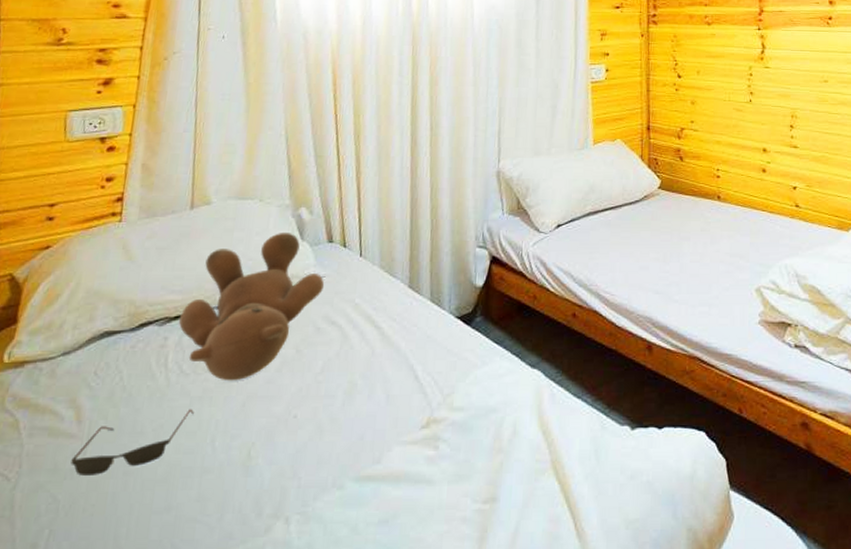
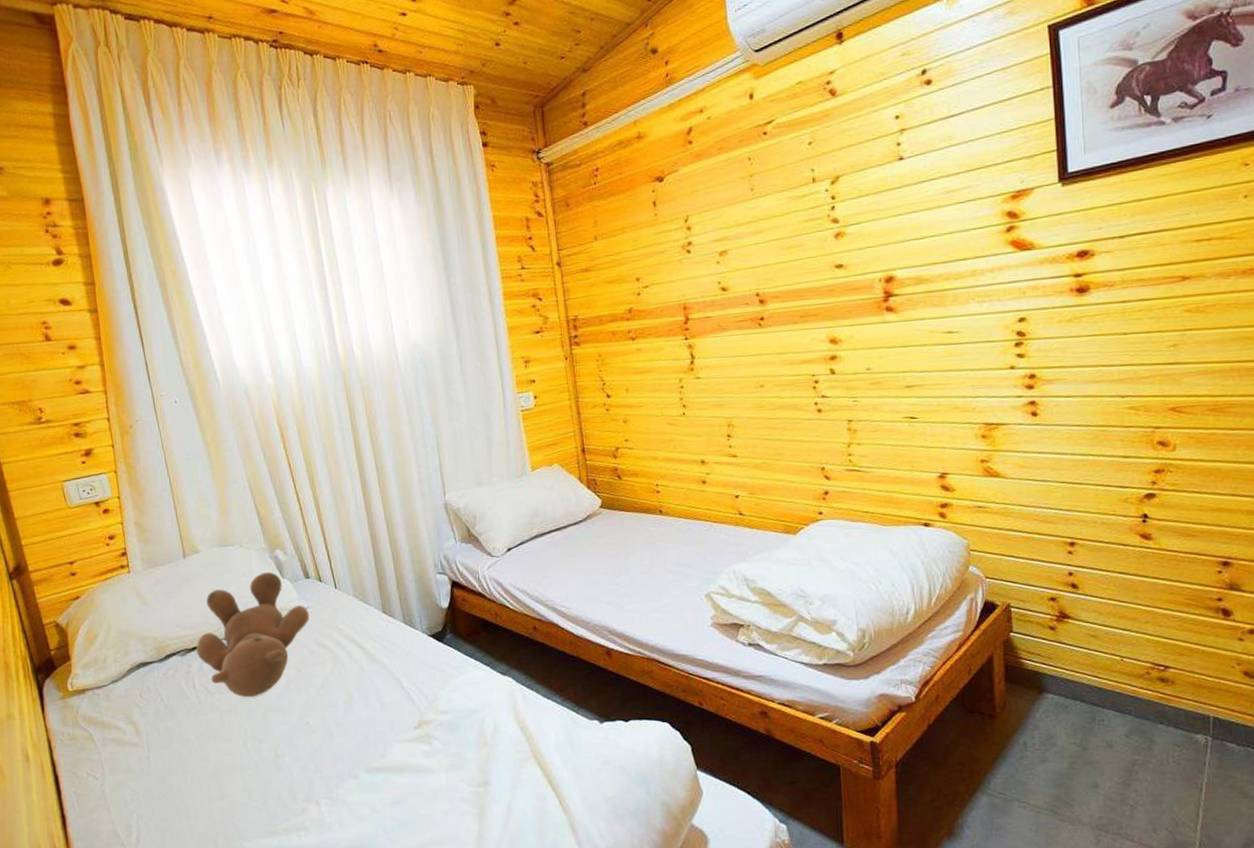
sunglasses: present [70,409,194,476] -> none [139,721,225,774]

